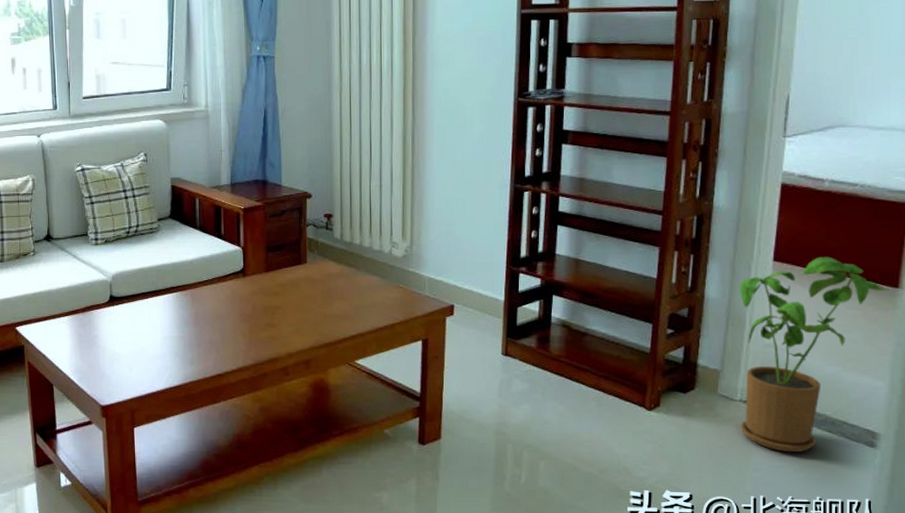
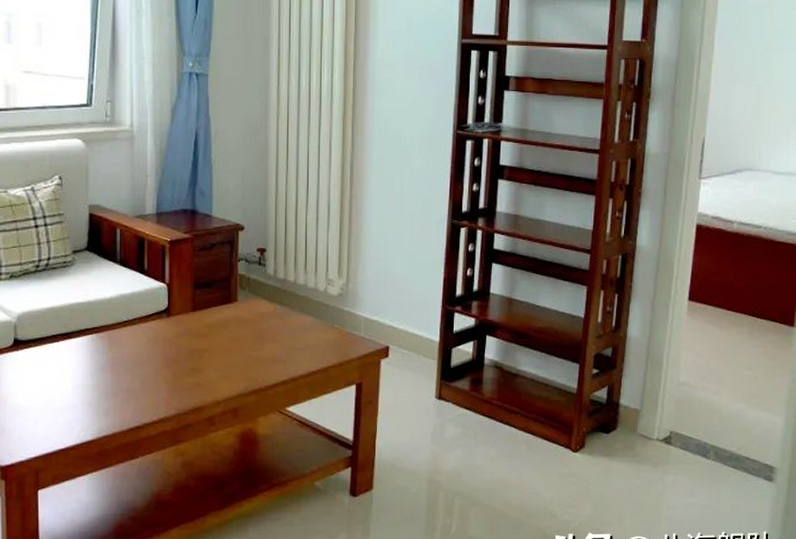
house plant: present [739,256,889,452] -> none [657,296,786,489]

